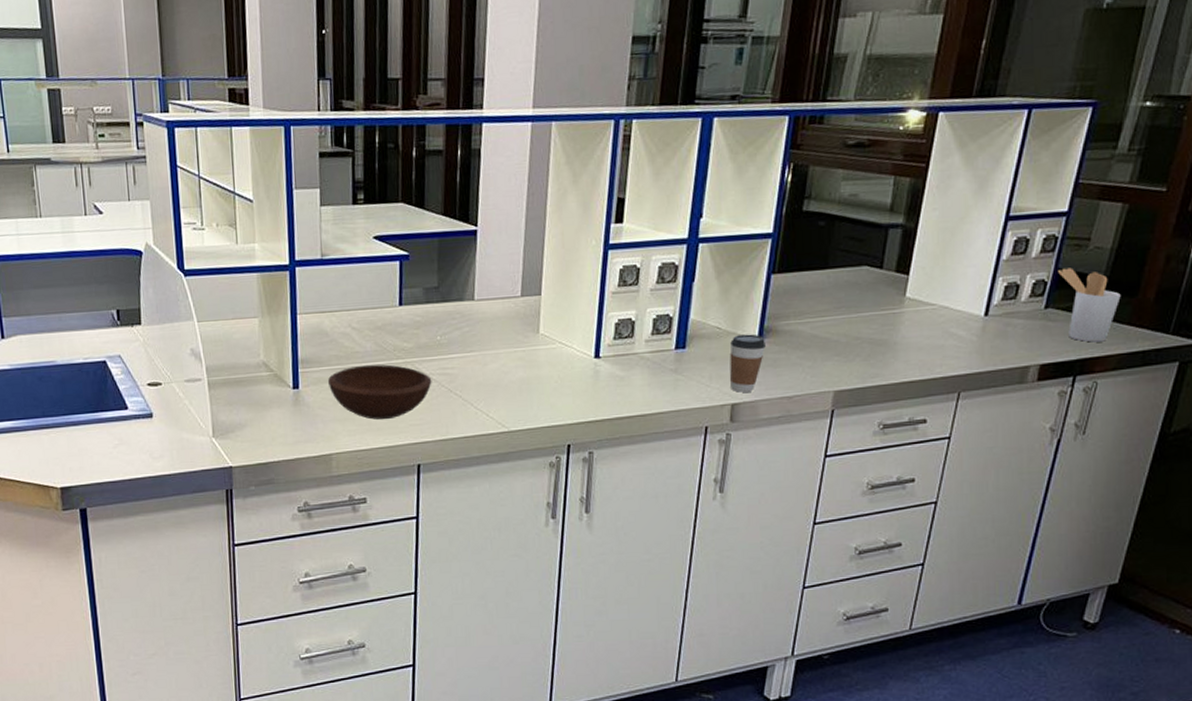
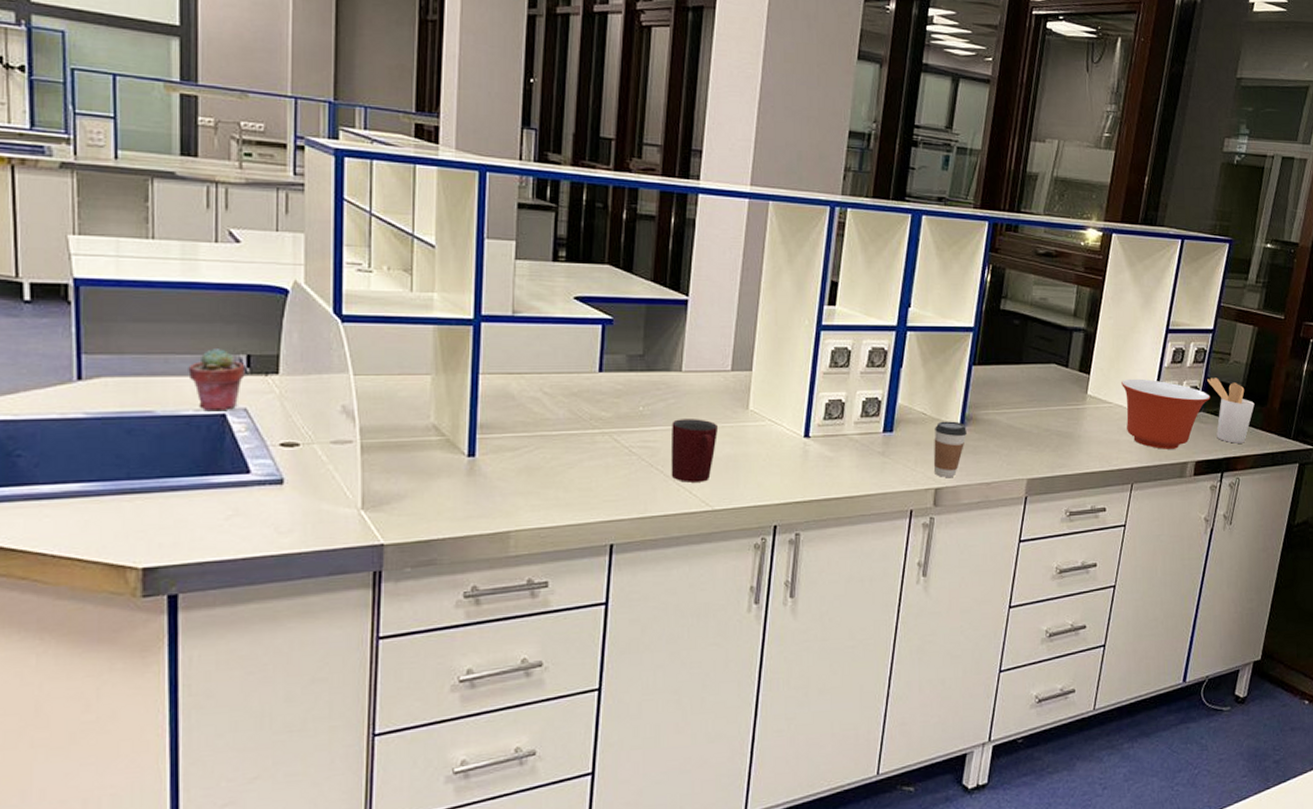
potted succulent: none [76,306,117,358] -> present [188,349,245,410]
bowl: present [327,364,432,420] -> none [510,433,631,494]
mug: none [467,345,511,406] -> present [670,419,718,483]
mixing bowl: none [948,275,1062,353] -> present [1121,378,1210,449]

